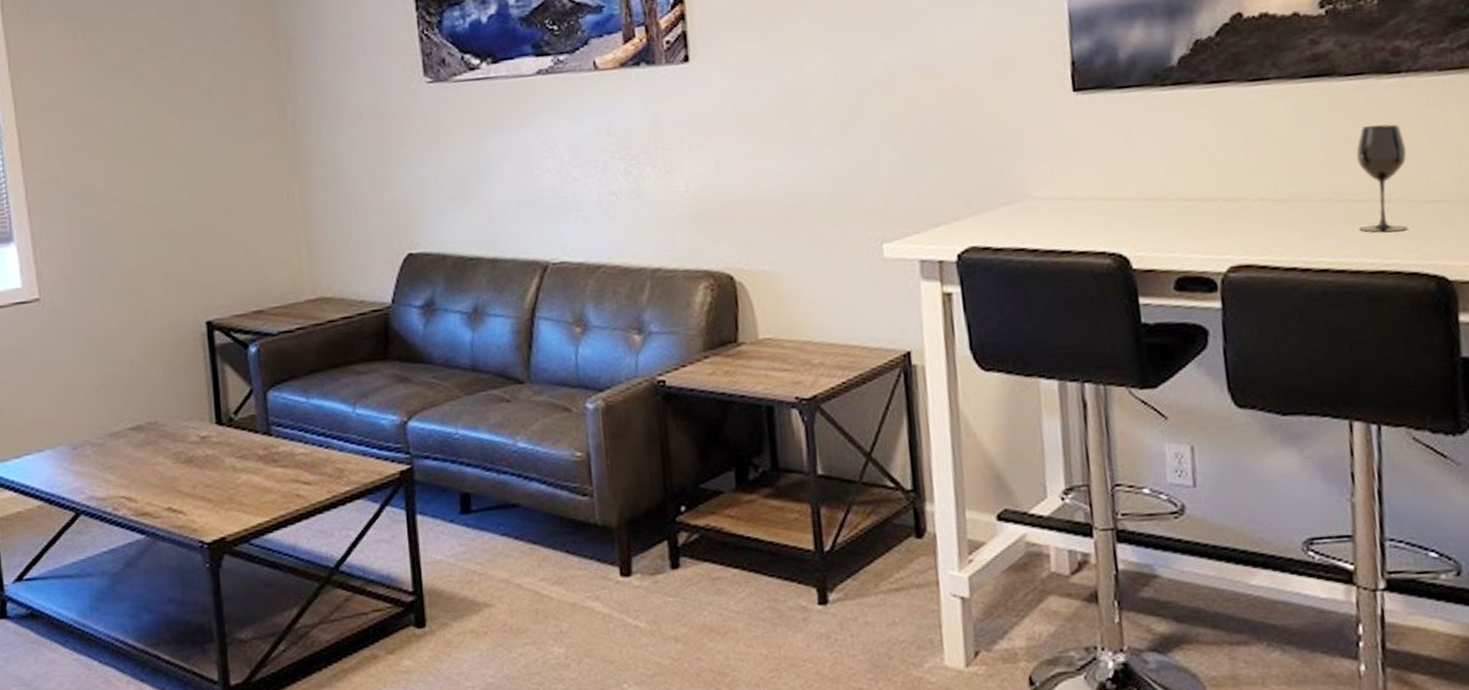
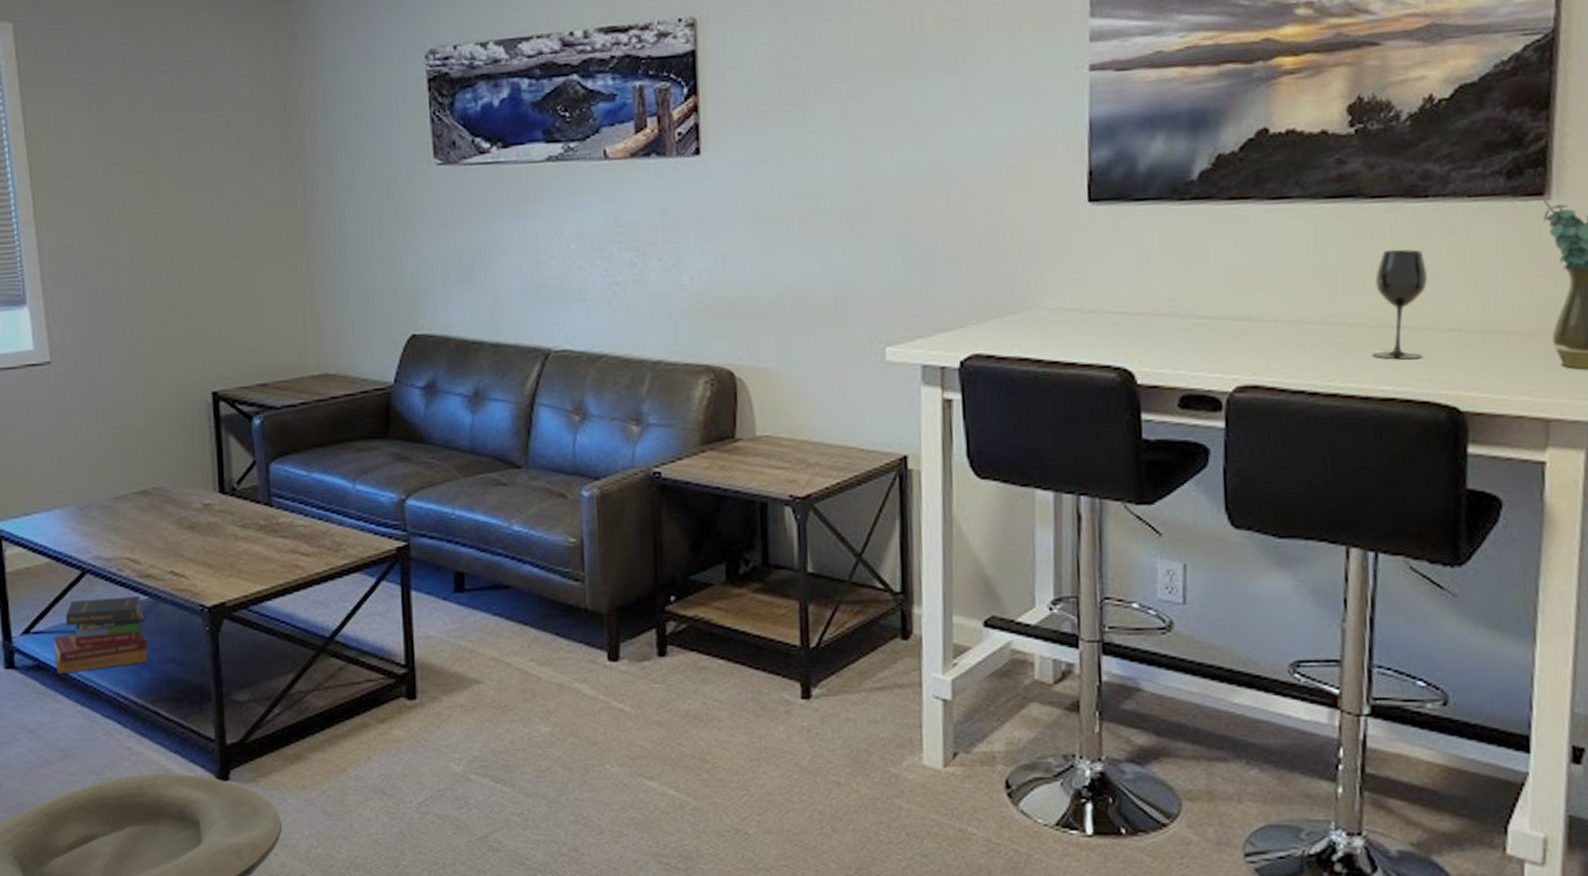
books: none [46,535,146,622] -> present [53,596,148,675]

